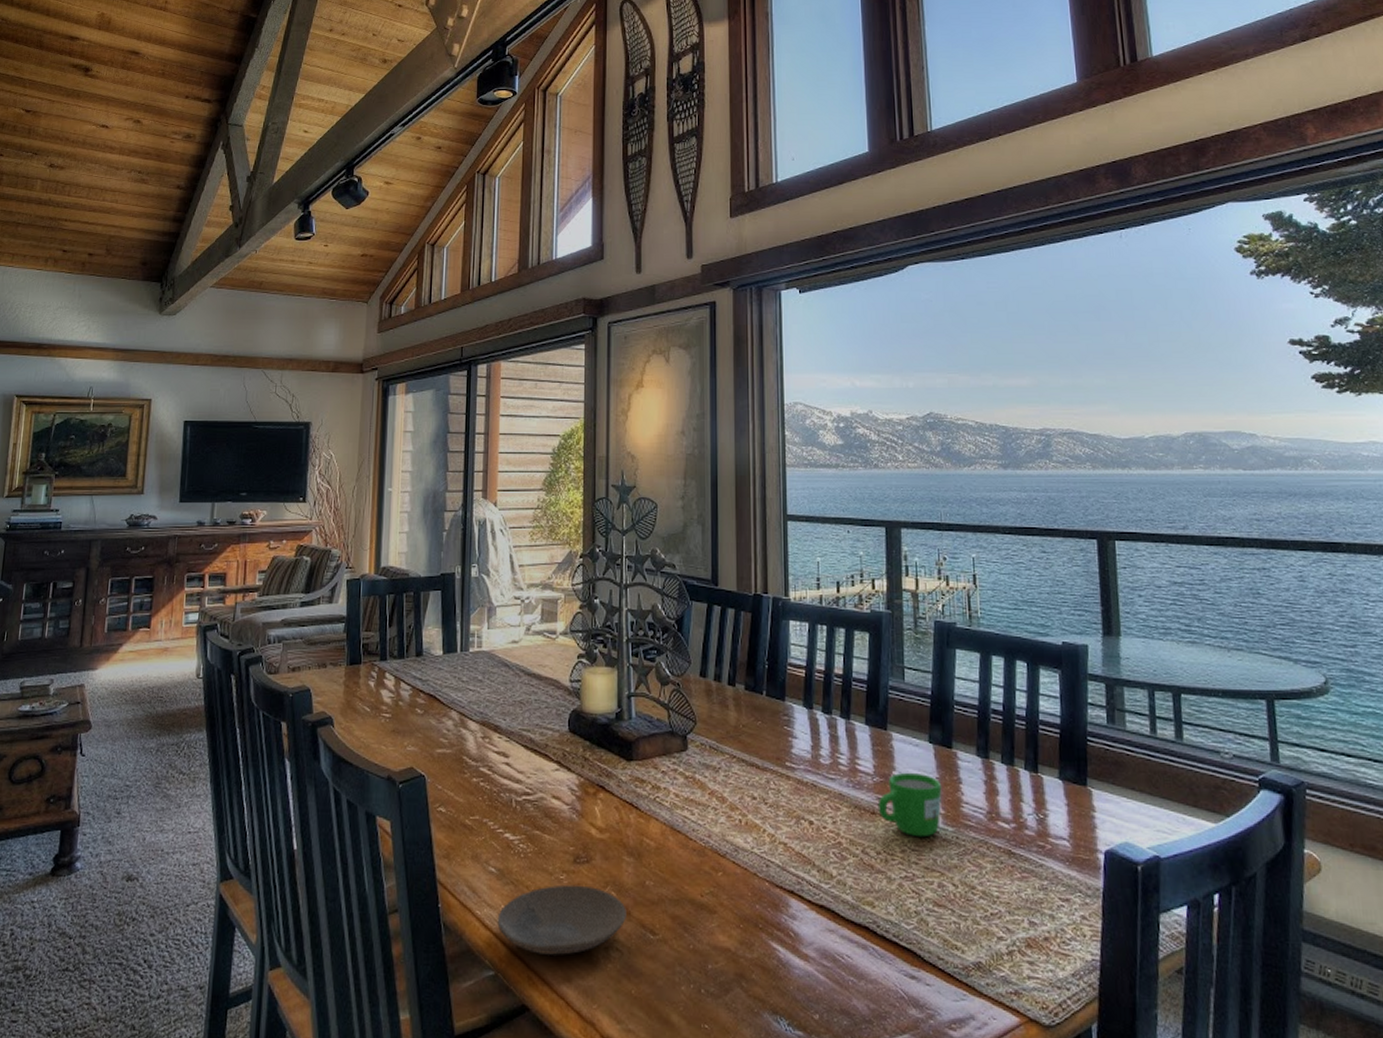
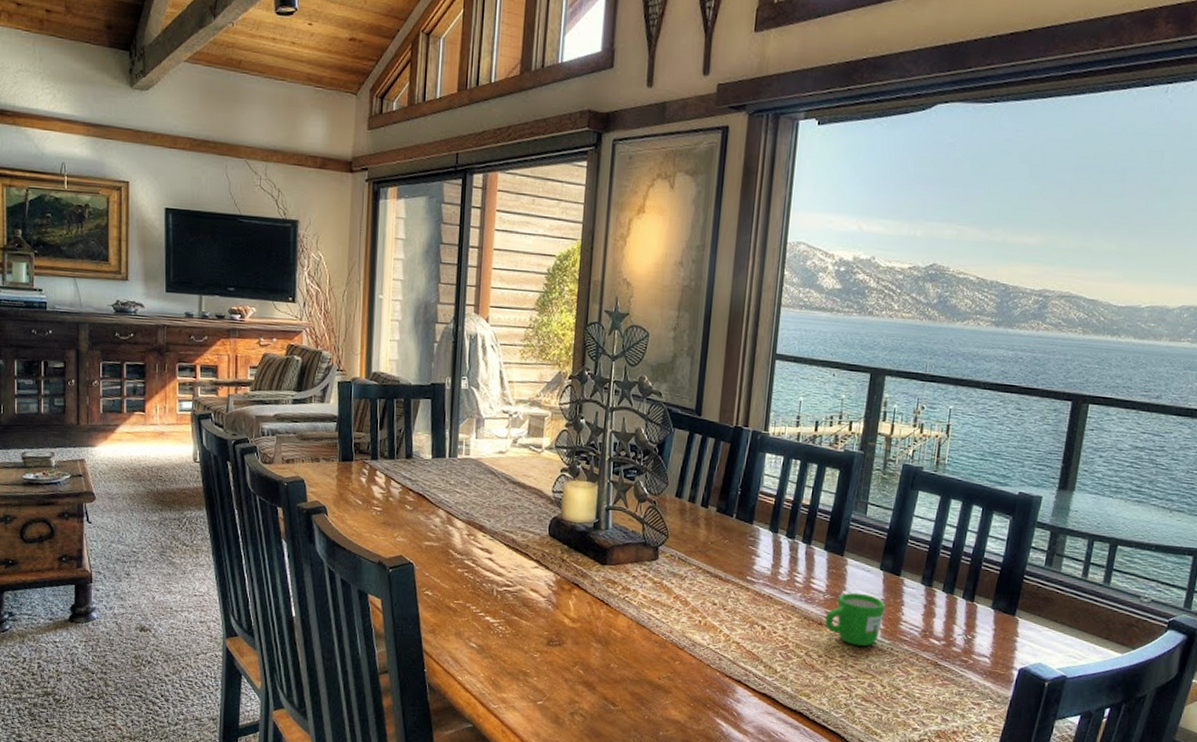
plate: present [497,884,626,955] -> none [476,661,592,716]

